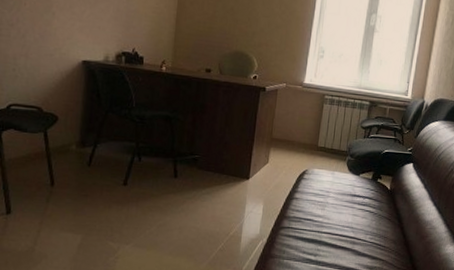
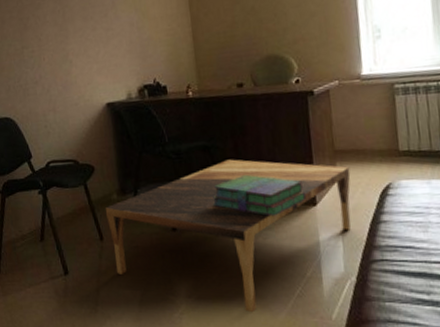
coffee table: none [61,131,280,261] -> present [105,159,352,313]
stack of books: none [165,146,243,184] -> present [213,174,307,217]

